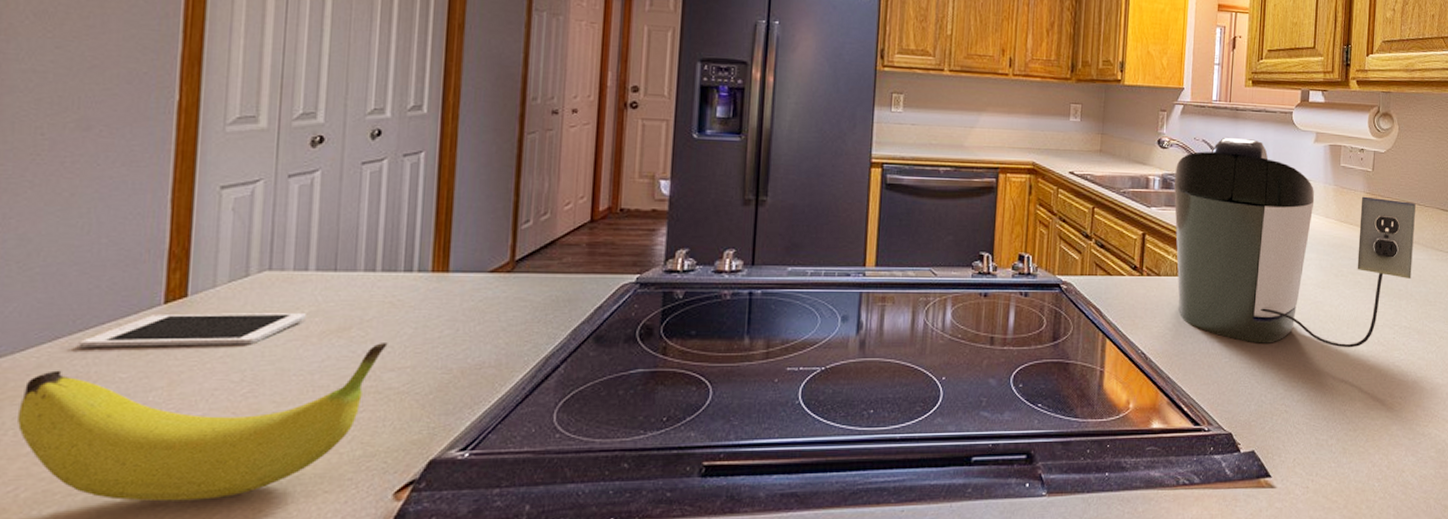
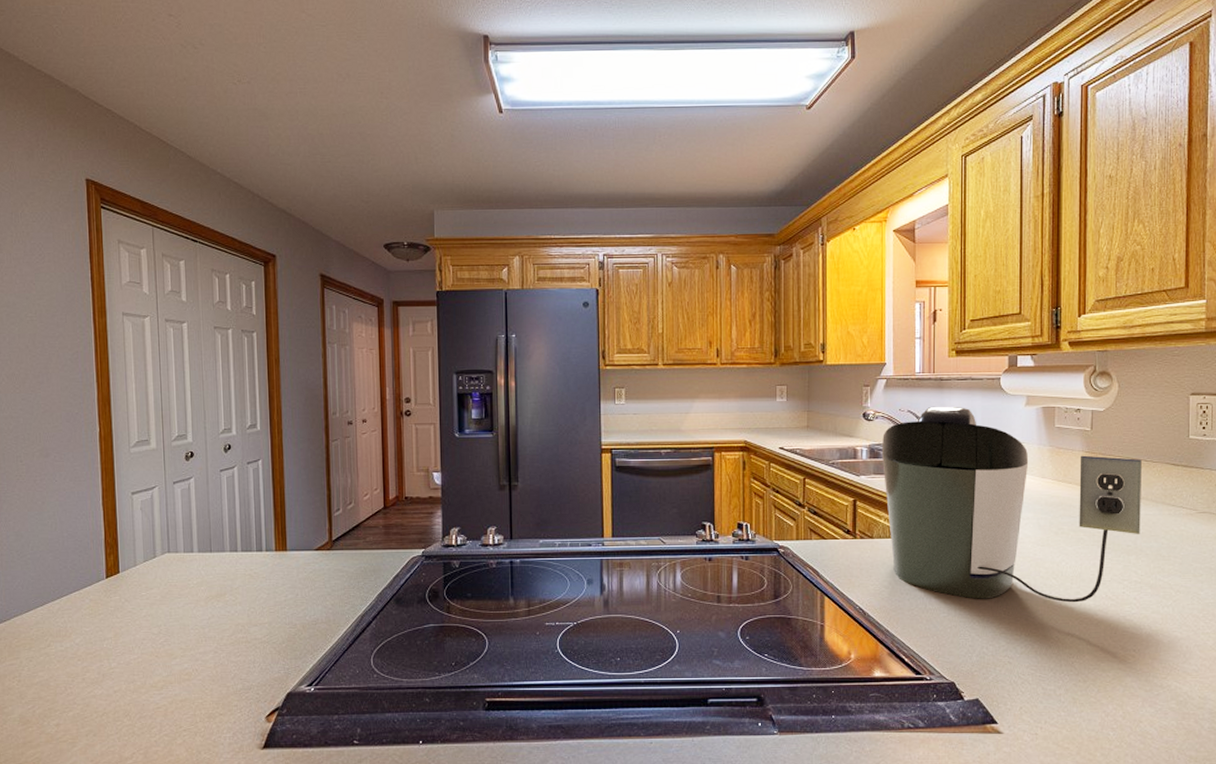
fruit: present [18,343,388,502] -> none [29,605,251,718]
cell phone: present [78,313,306,347] -> none [58,584,195,610]

